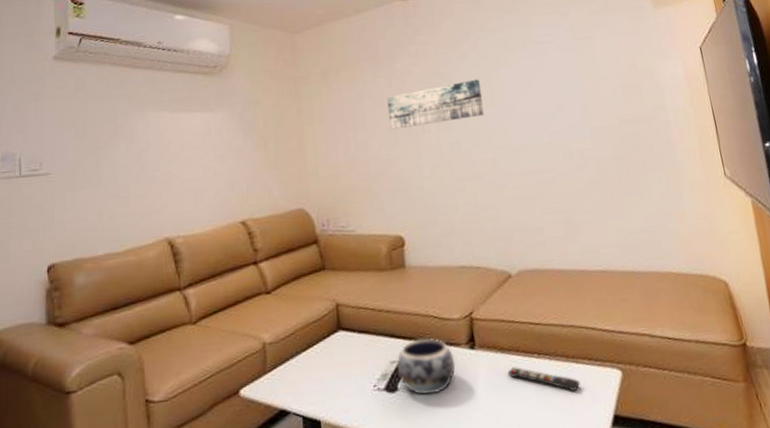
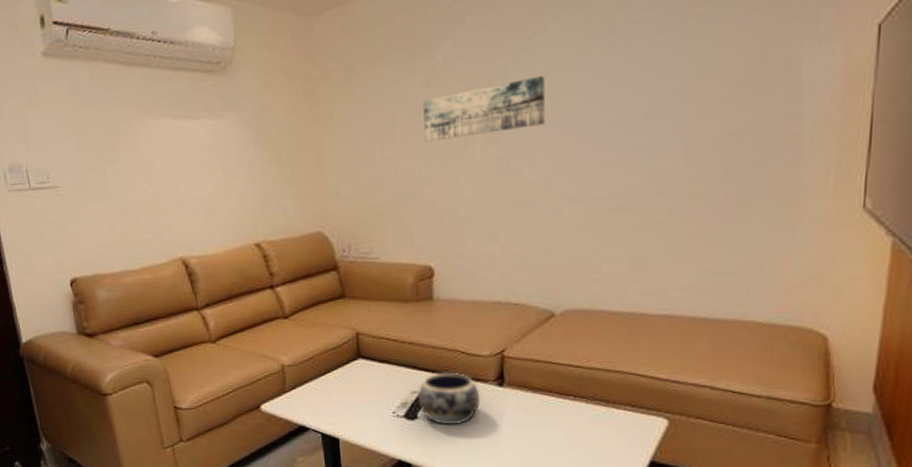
remote control: present [507,367,581,392] -> none [536,407,618,436]

